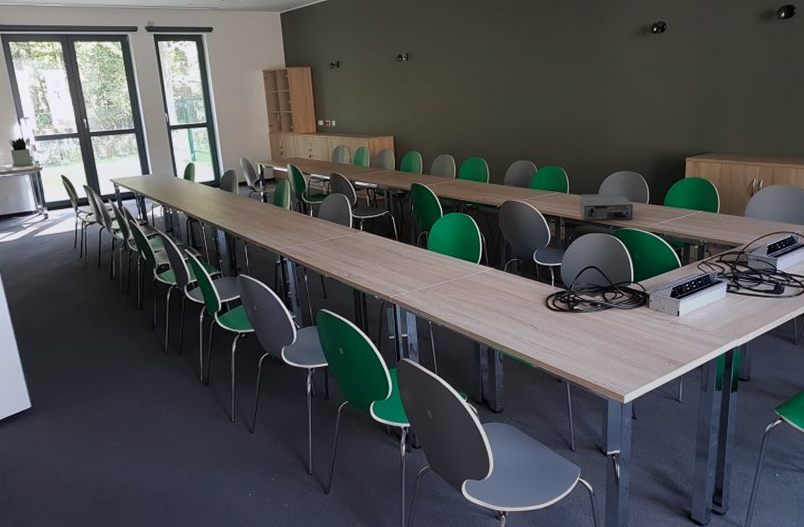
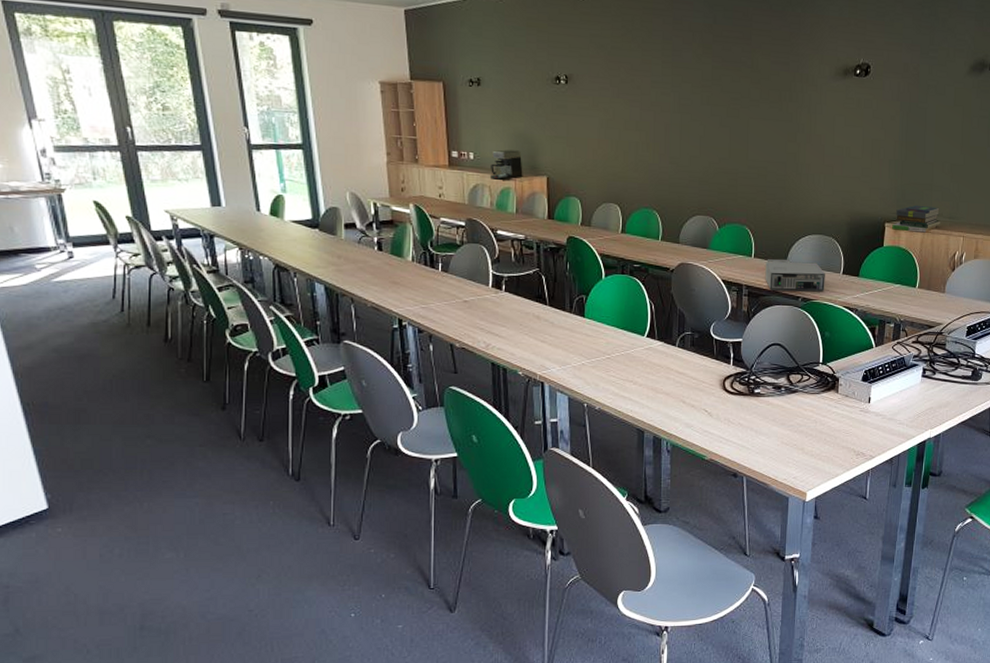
planter: present [7,137,34,168] -> none [12,146,53,187]
coffee maker: none [349,116,375,141] -> present [490,149,523,180]
books: none [692,140,737,164] -> present [892,205,940,233]

